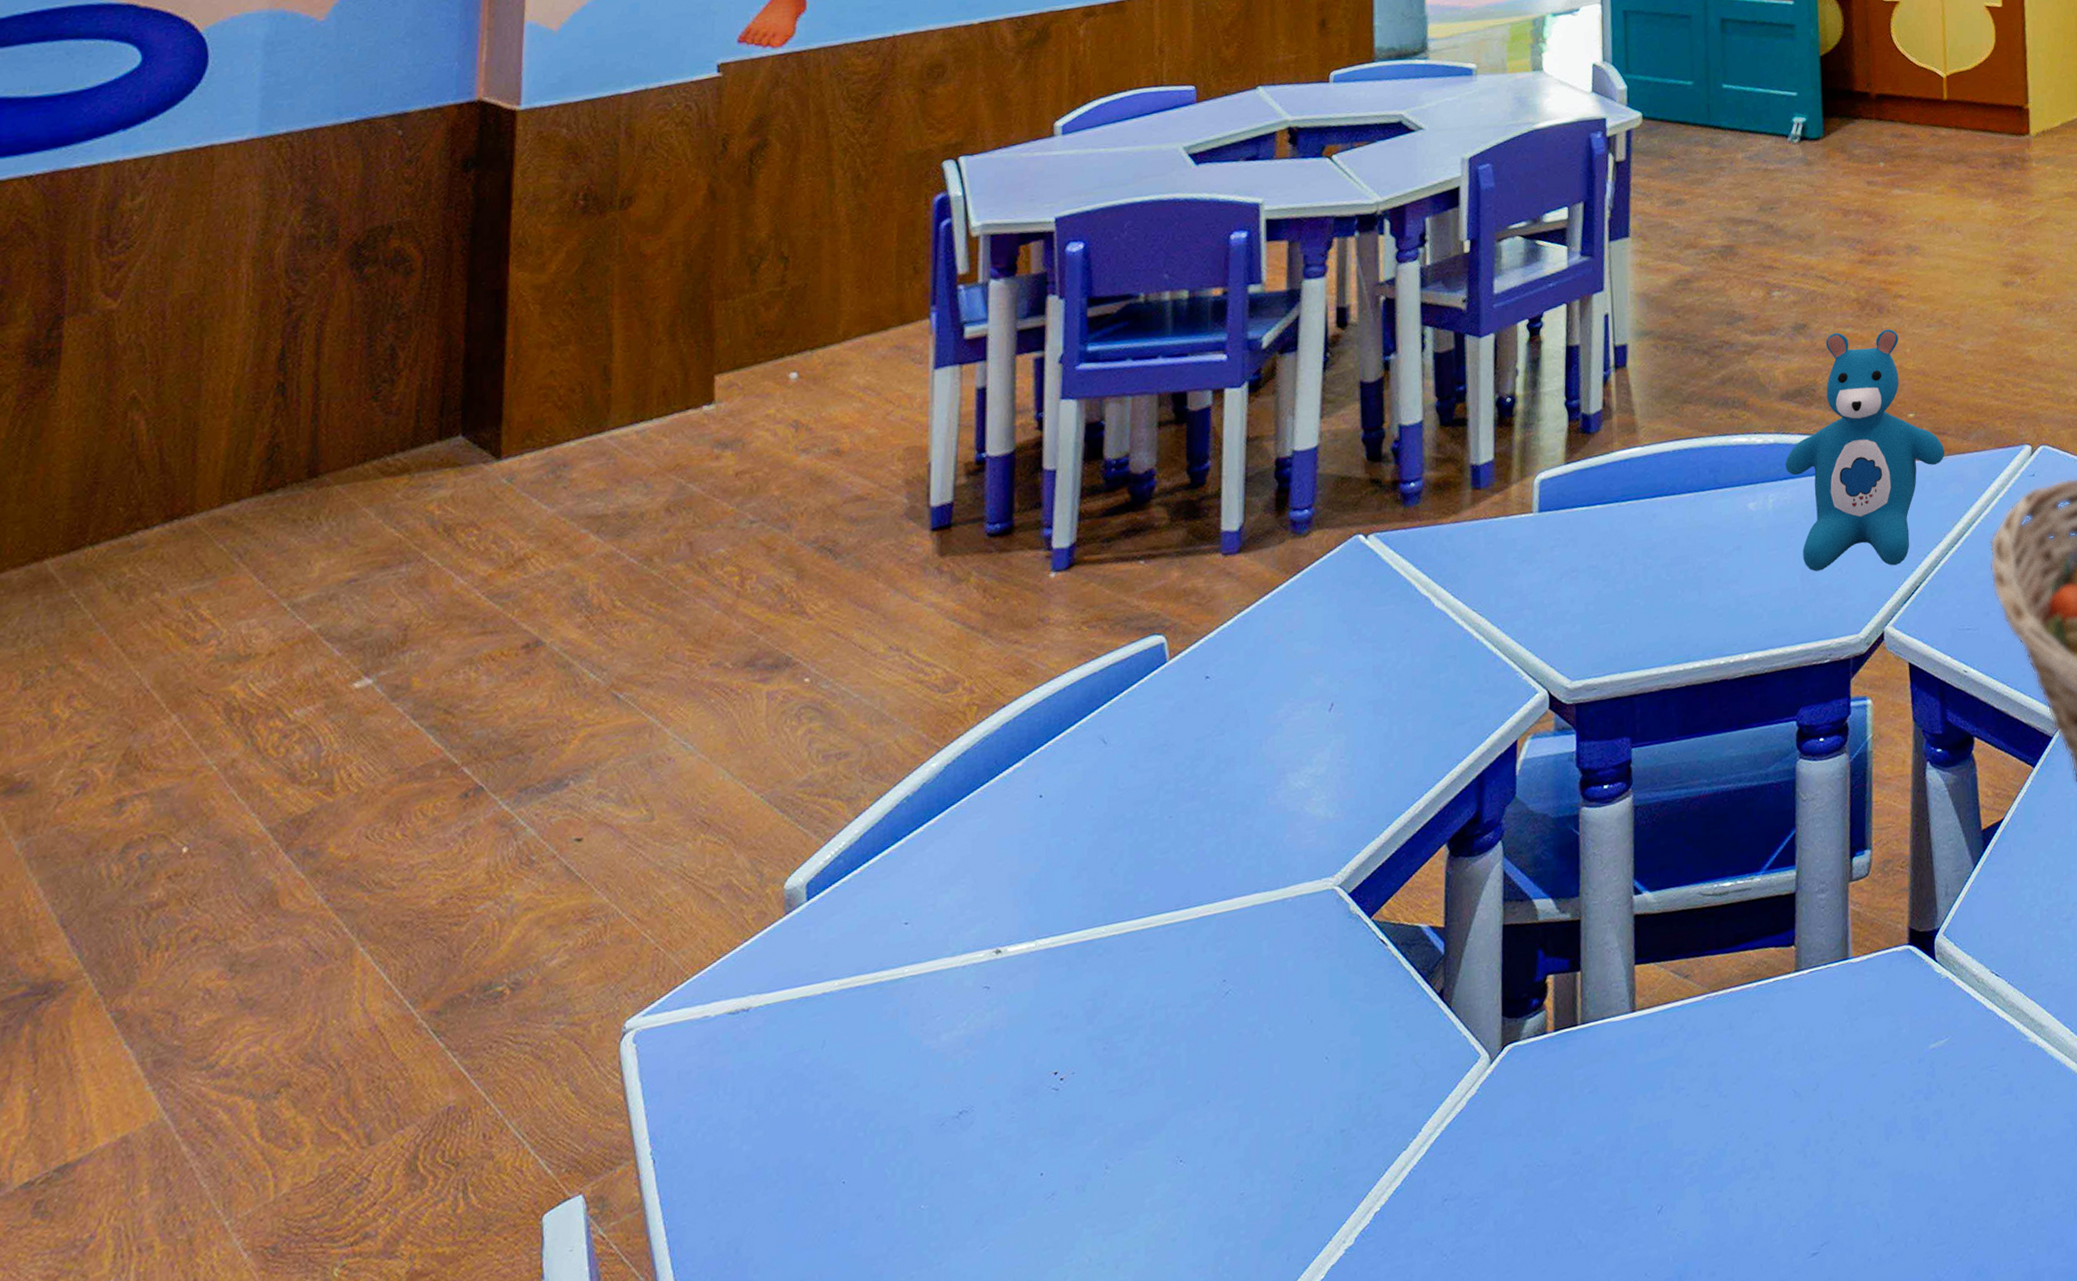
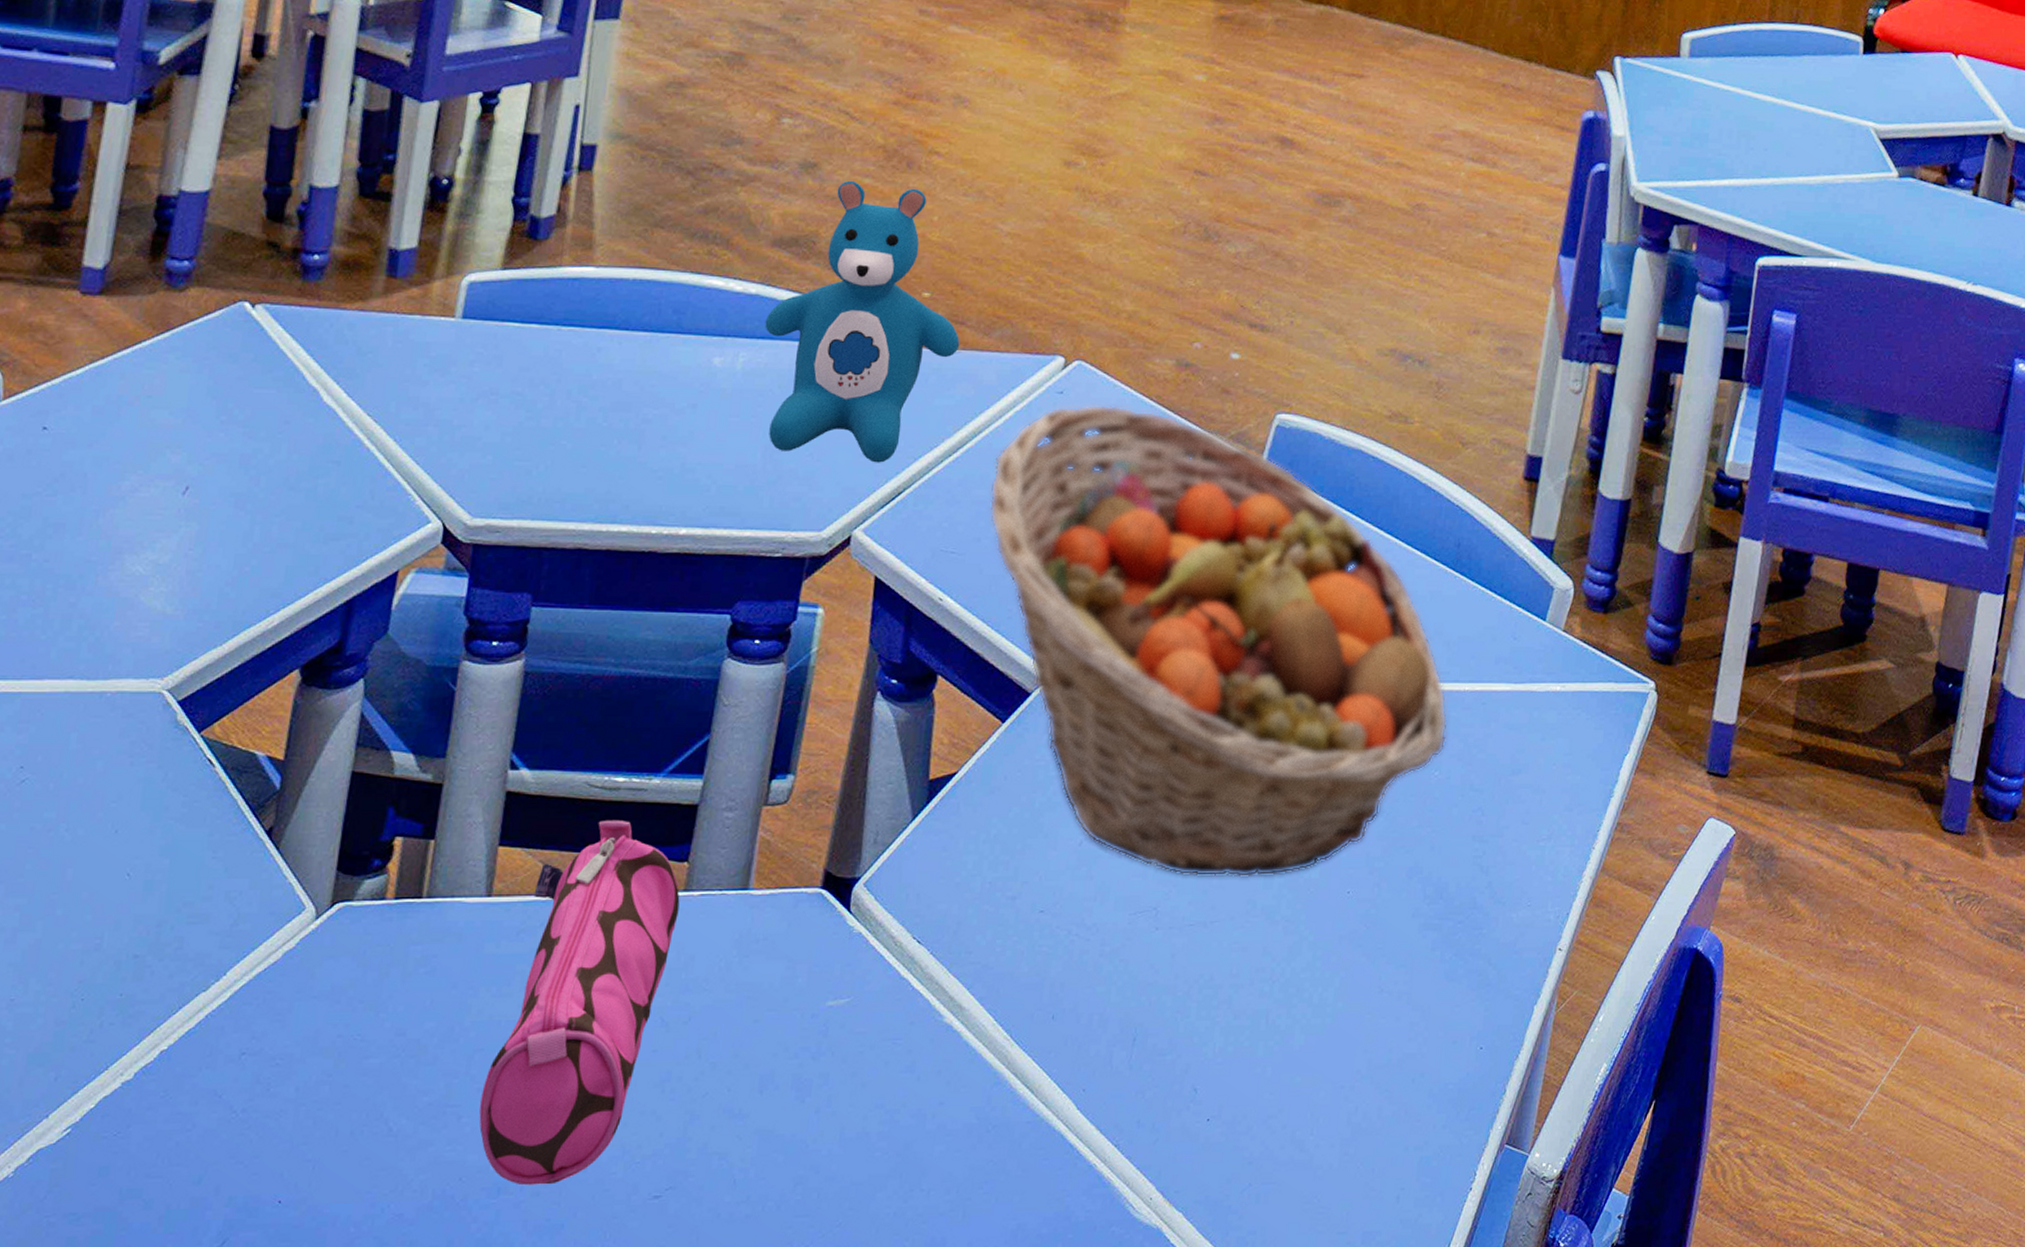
pencil case: none [1653,920,1794,1269] -> present [479,819,680,1186]

